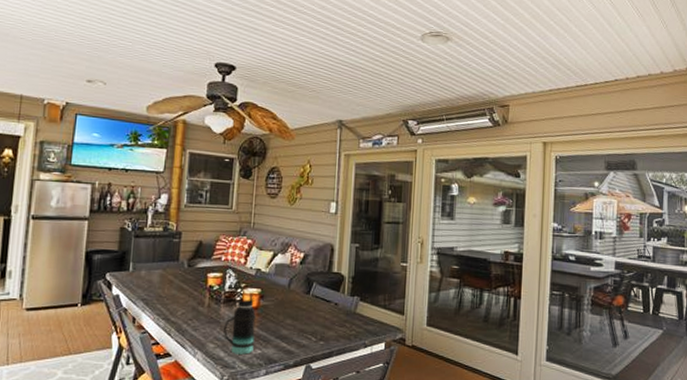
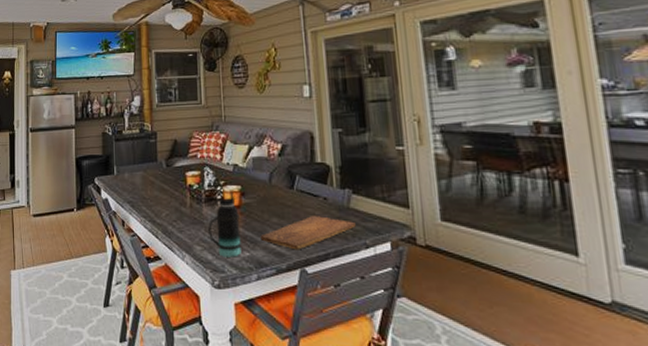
cutting board: none [273,319,359,349] -> present [260,216,356,250]

